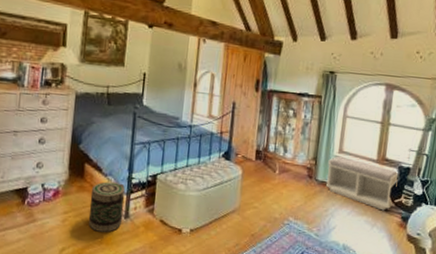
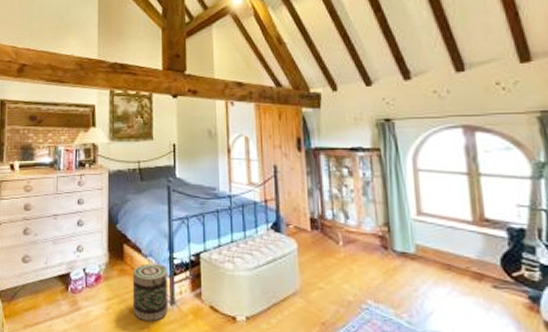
bench: present [326,156,400,211] -> none [405,219,513,289]

